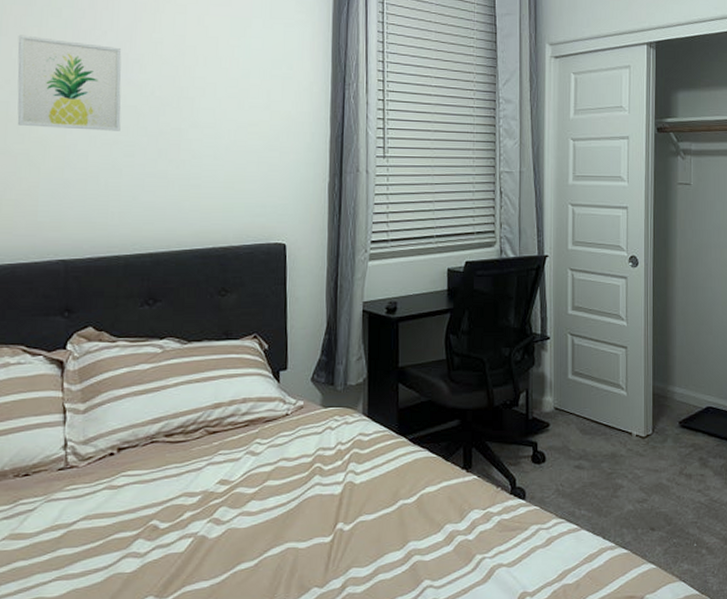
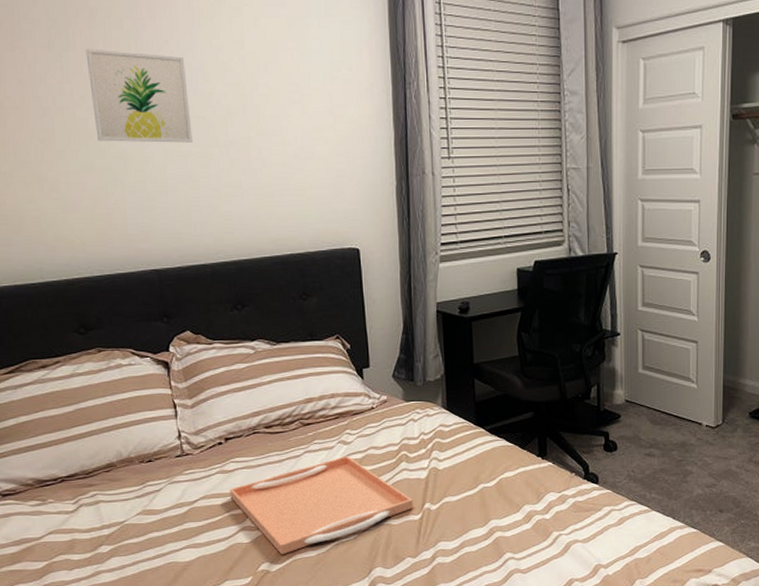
serving tray: none [116,469,324,587] -> present [230,456,413,555]

